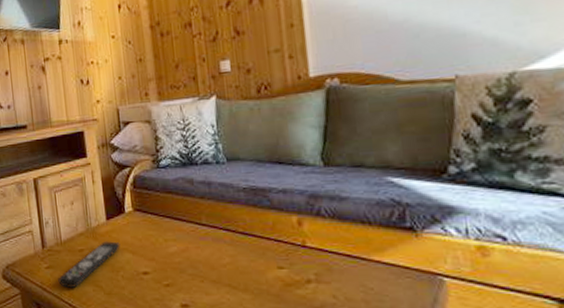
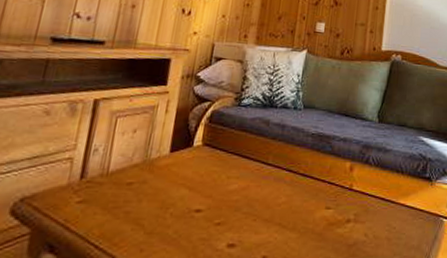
remote control: present [58,241,120,288] -> none [89,175,178,226]

